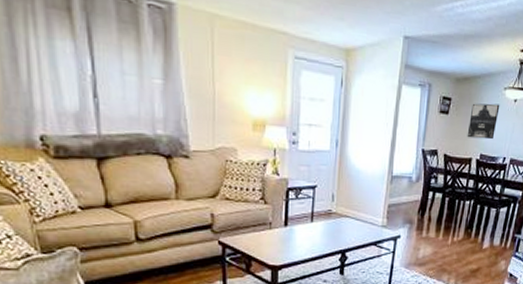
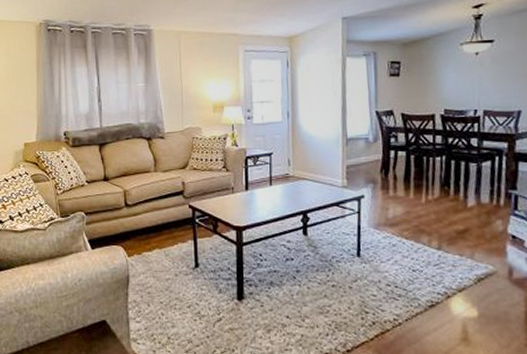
wall art: present [467,103,500,140] -> none [424,59,459,95]

